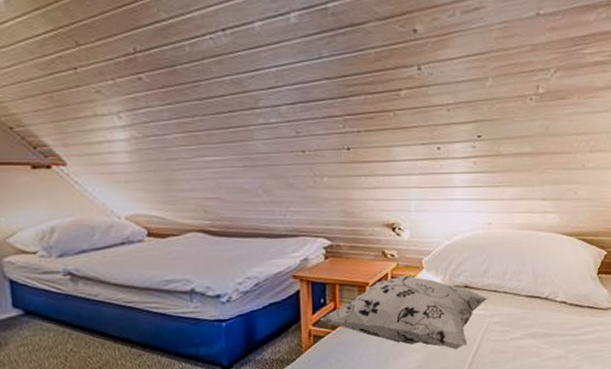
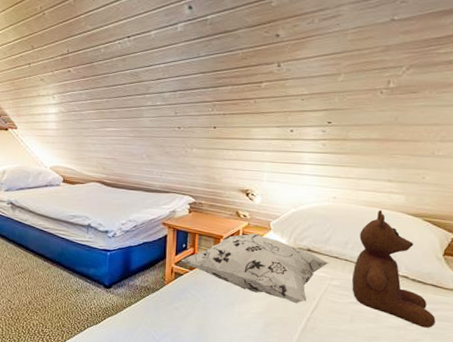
teddy bear: none [512,233,593,353] -> present [352,210,436,328]

